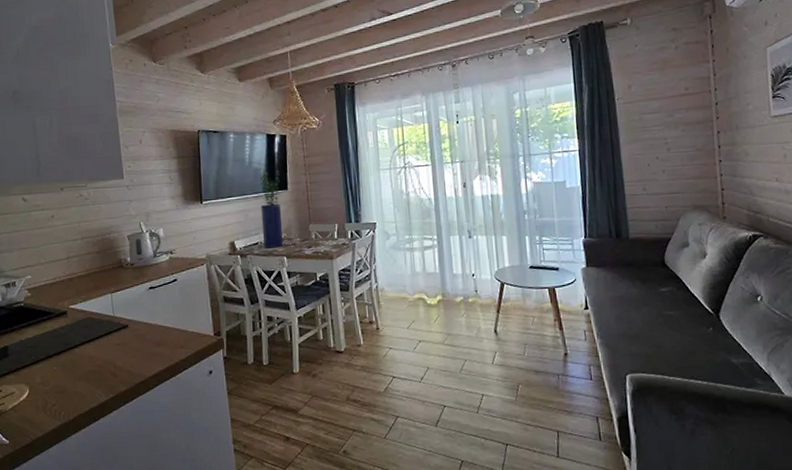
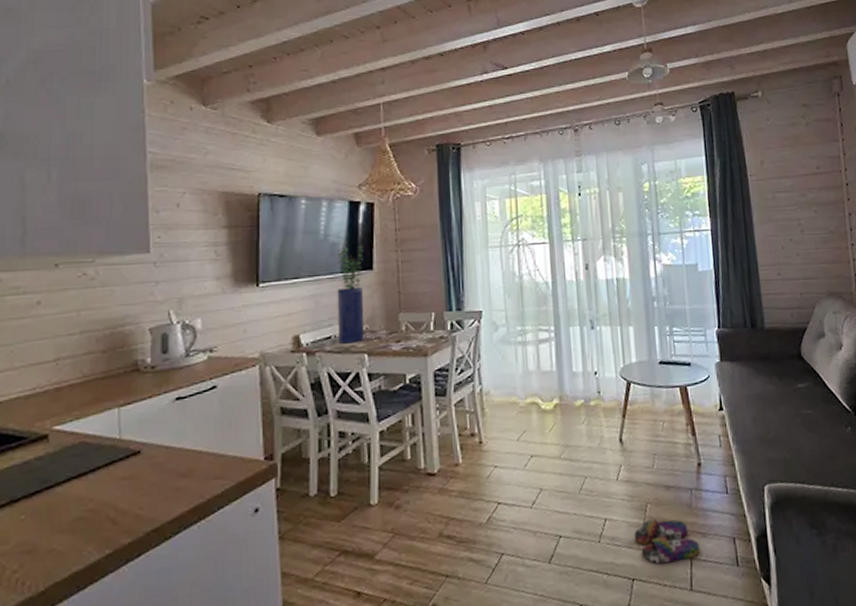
slippers: none [507,397,566,434] -> present [634,518,700,565]

